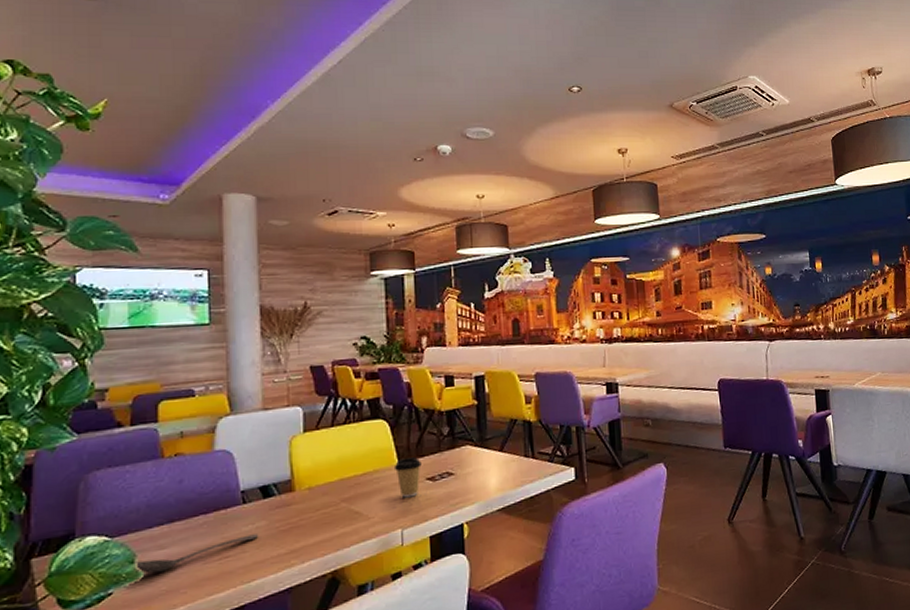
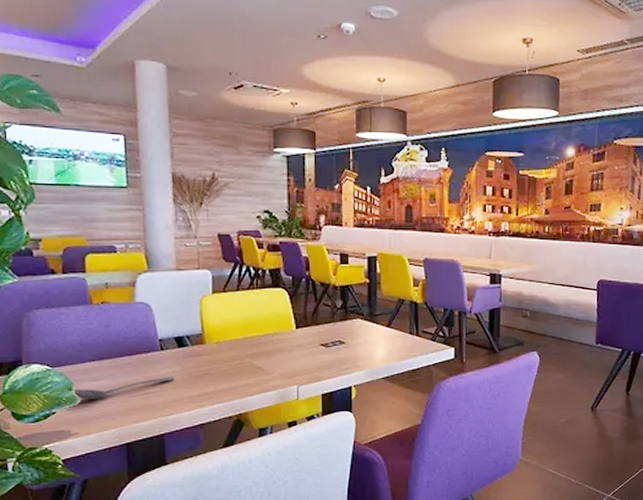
coffee cup: present [393,457,422,498] -> none [291,325,316,359]

